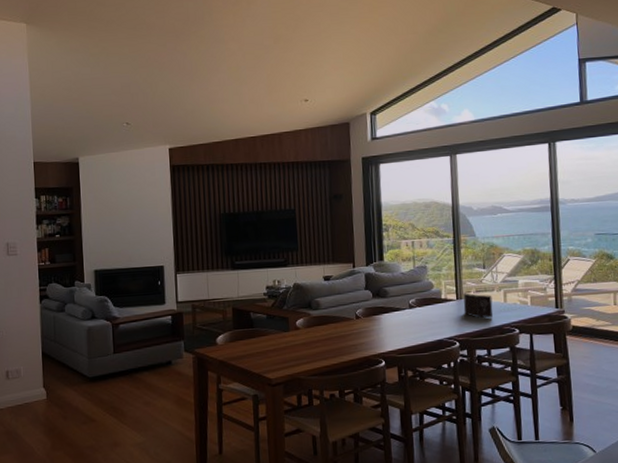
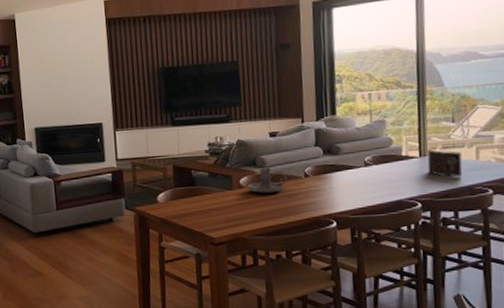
candle holder: none [303,309,341,335] -> present [247,167,288,194]

